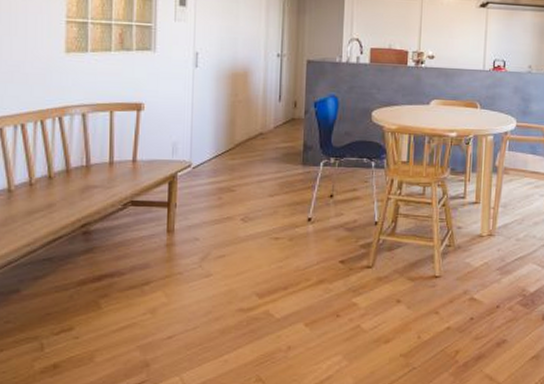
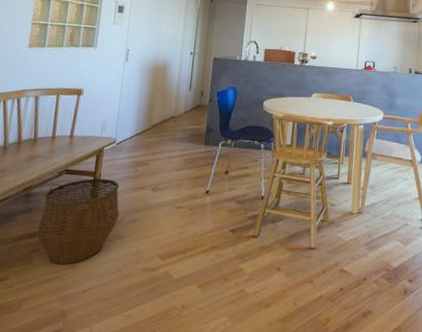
basket: none [103,210,204,310] -> present [37,178,119,265]

